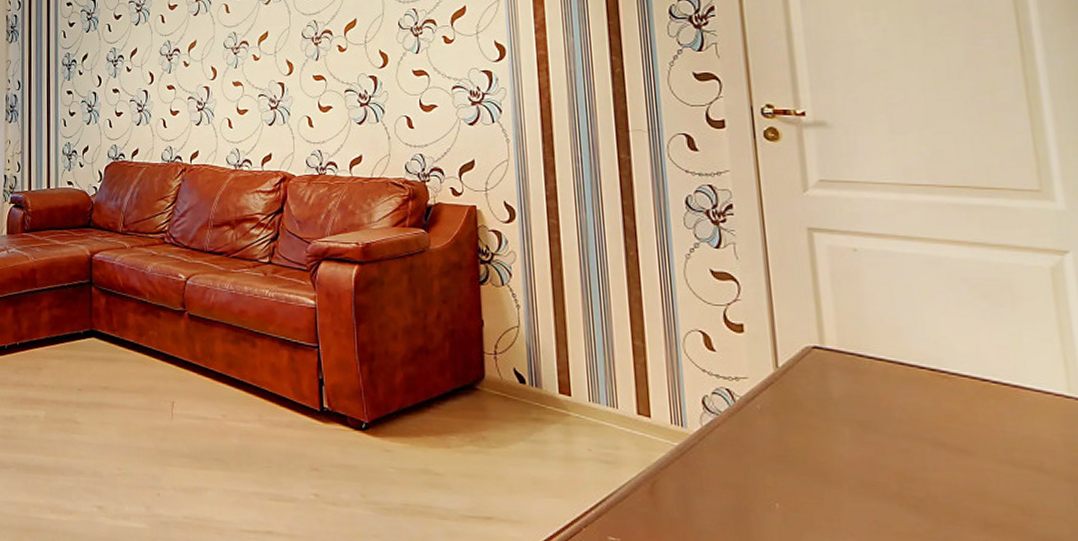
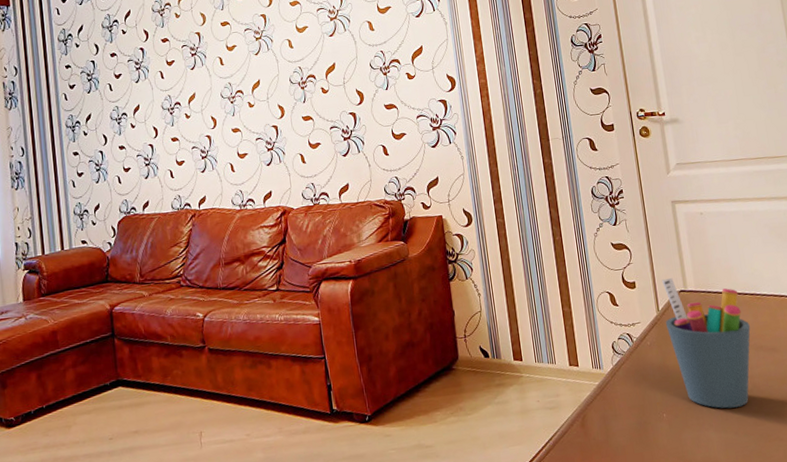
pen holder: none [784,327,927,519] -> present [661,277,751,409]

